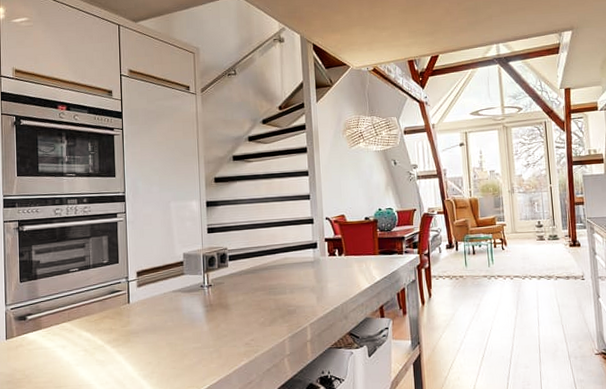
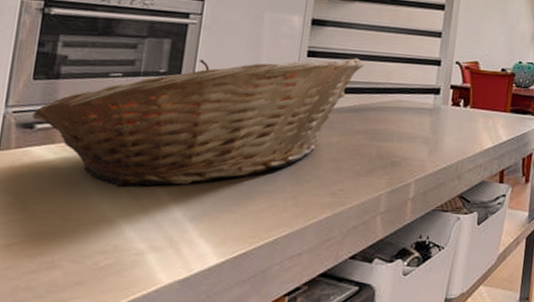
fruit basket: none [24,228,253,358] -> present [32,57,365,188]

